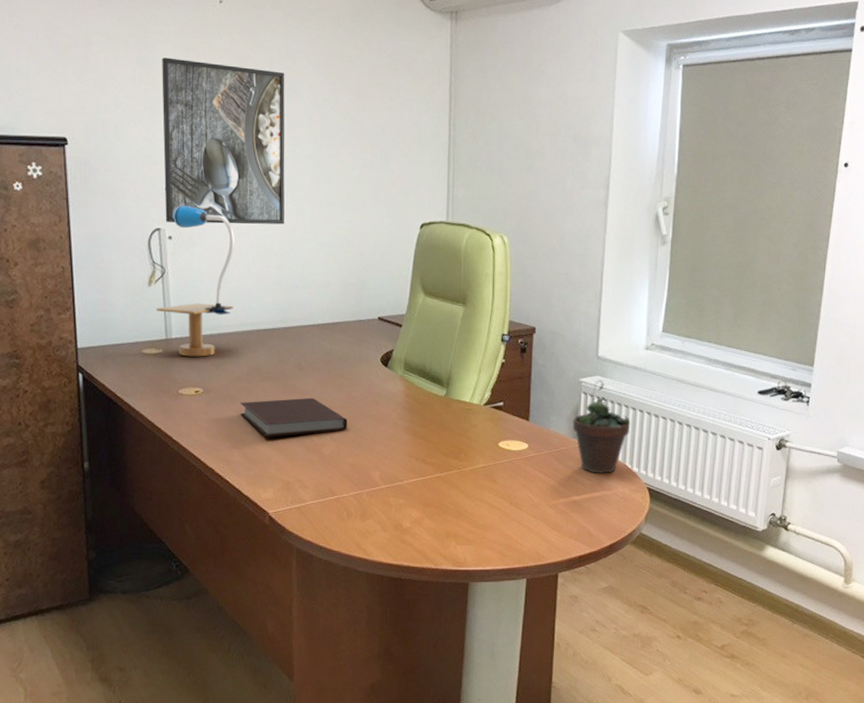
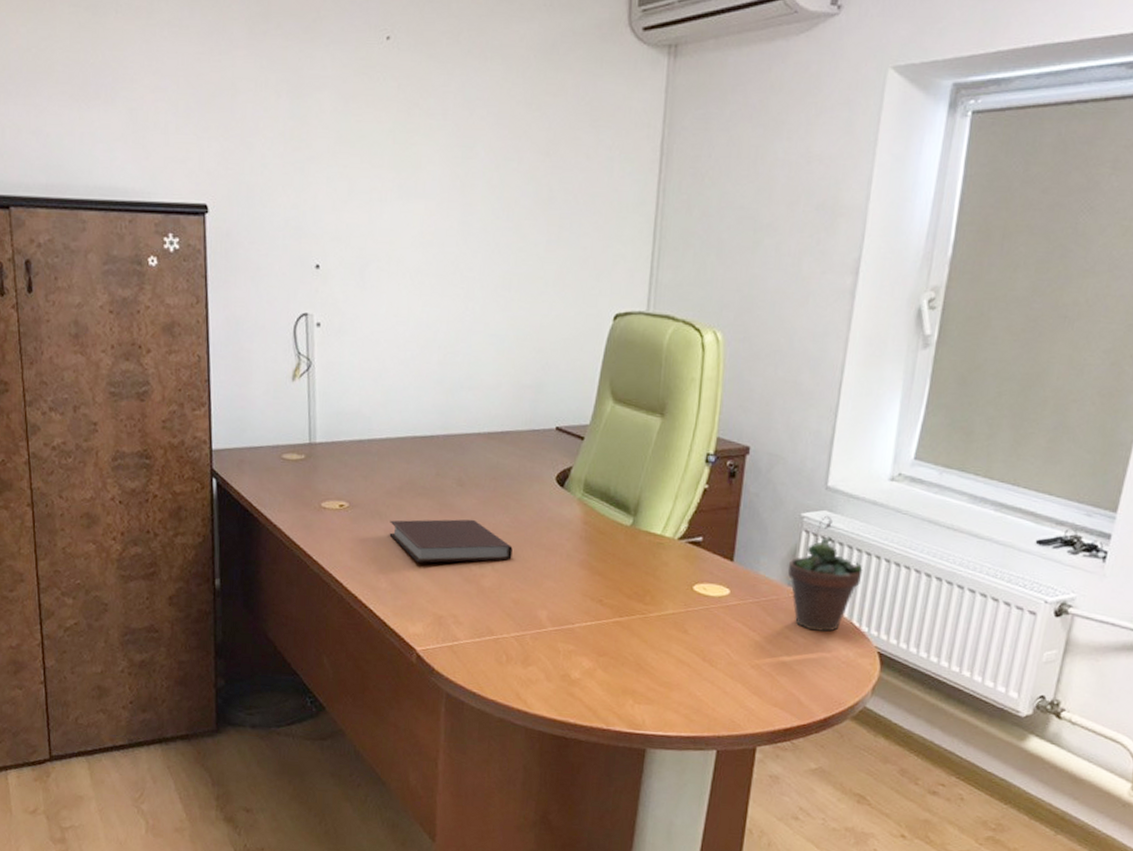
desk lamp: present [156,205,234,357] -> none [299,286,392,466]
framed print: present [162,57,285,225] -> none [313,108,460,312]

